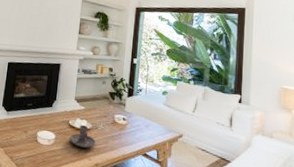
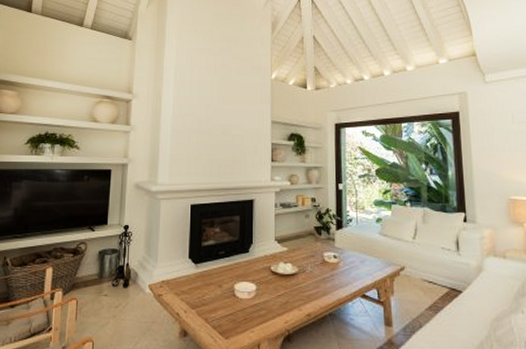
candle holder: present [70,124,96,148] -> none [274,269,305,296]

